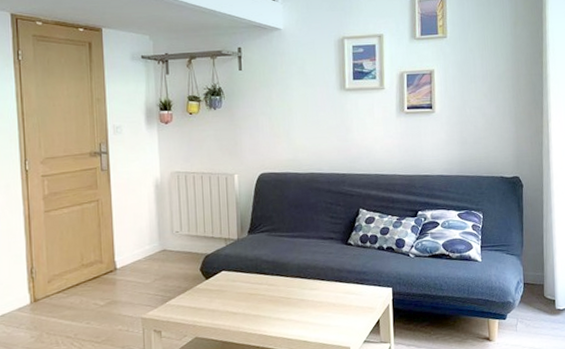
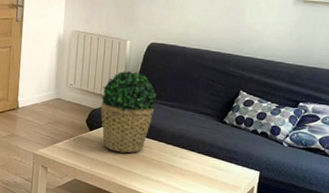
potted plant: none [214,206,275,297] -> present [100,70,156,153]

